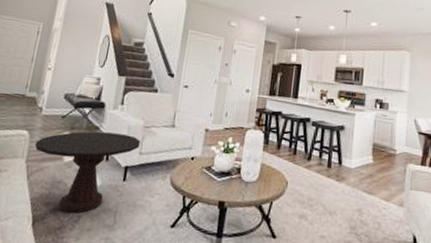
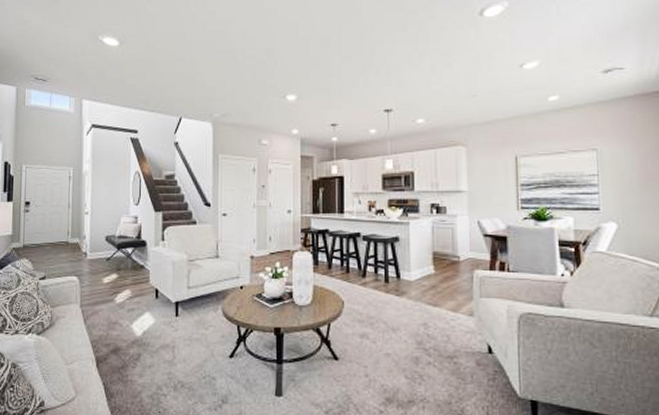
side table: present [35,131,140,214] -> none [86,270,187,353]

